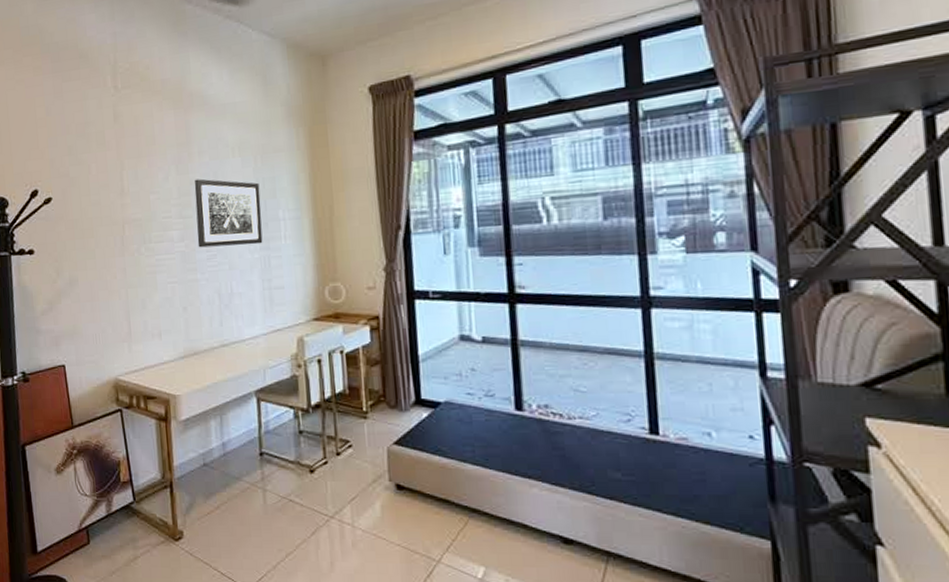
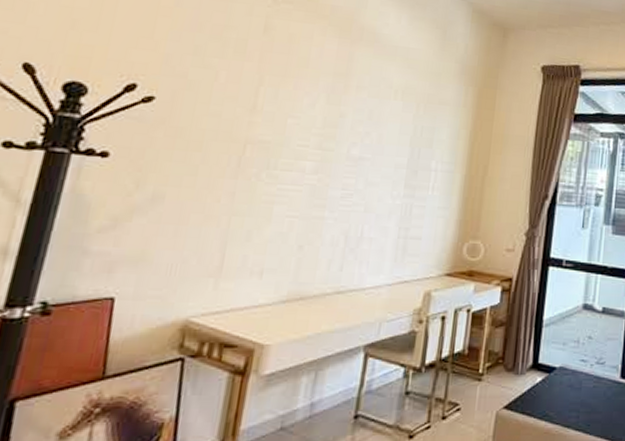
wall art: present [194,178,263,248] -> none [333,113,417,191]

